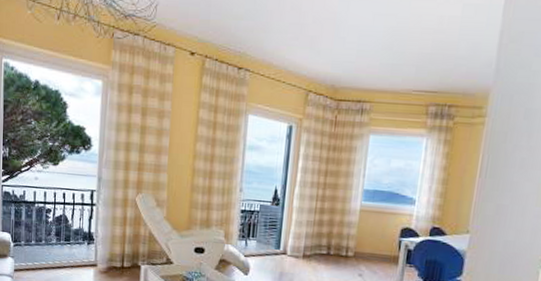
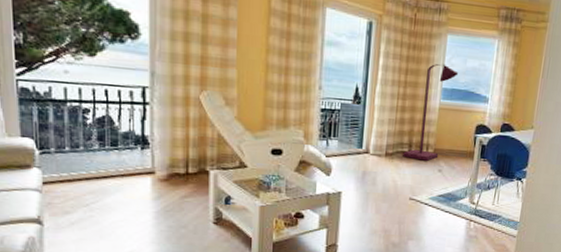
floor lamp: none [321,164,382,265] -> present [403,63,459,161]

